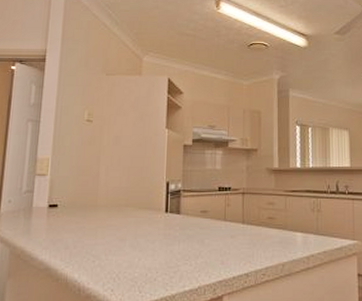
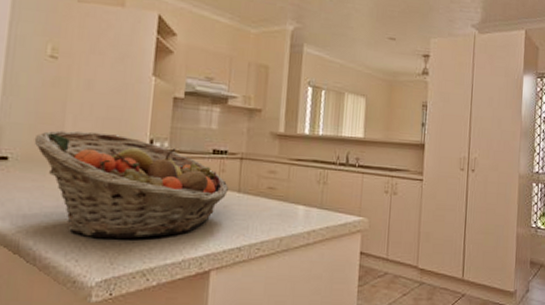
fruit basket: none [76,179,234,269] -> present [34,130,228,239]

